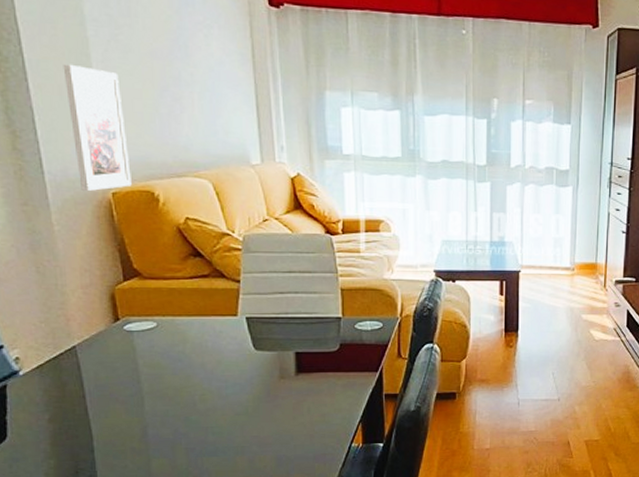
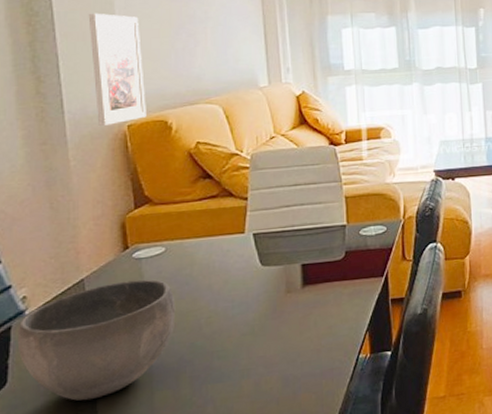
bowl: none [13,352,170,461] -> present [17,279,176,401]

